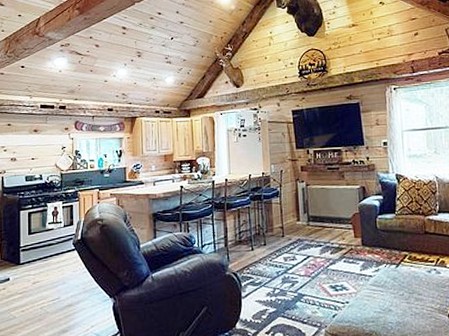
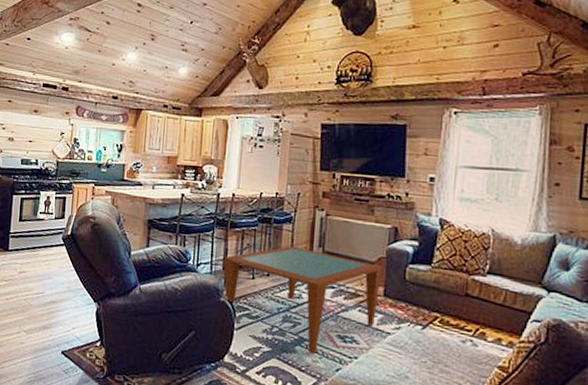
coffee table: none [224,215,358,307] -> present [223,245,383,355]

